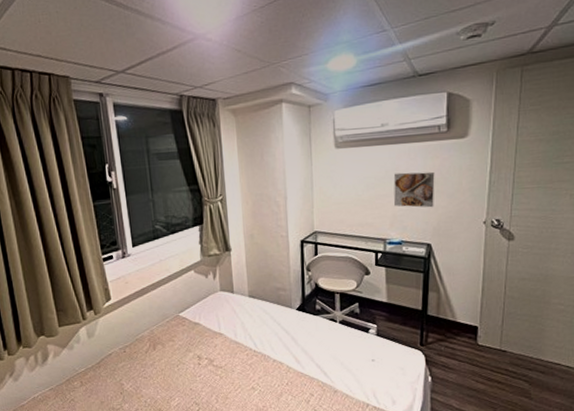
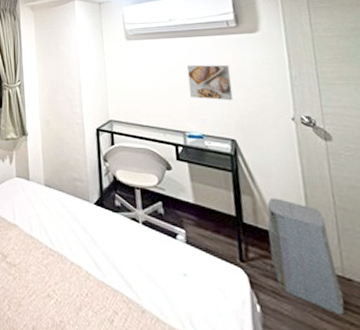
air purifier: none [446,292,497,377] -> present [267,198,345,315]

